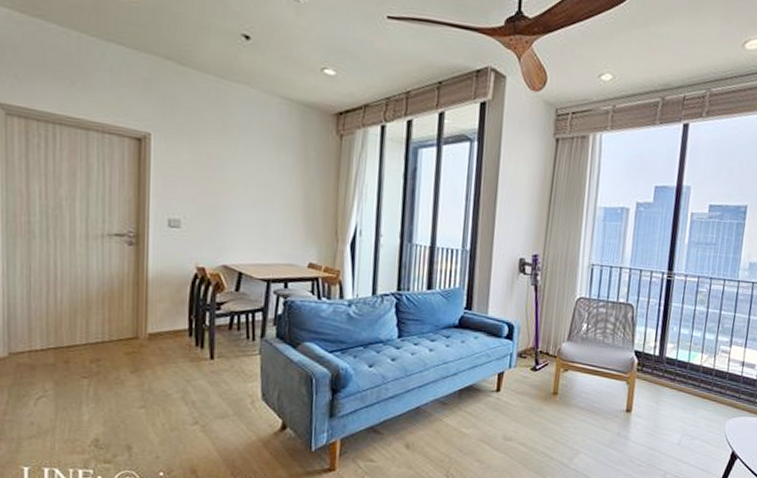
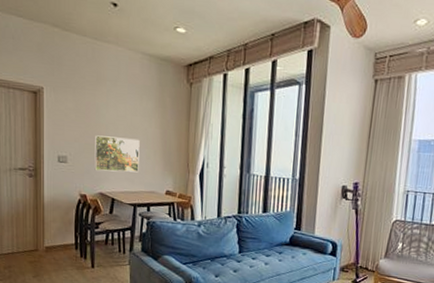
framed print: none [216,194,276,241] -> present [94,135,140,173]

